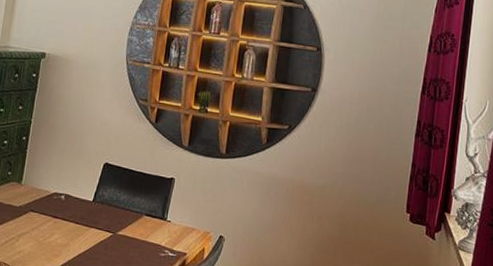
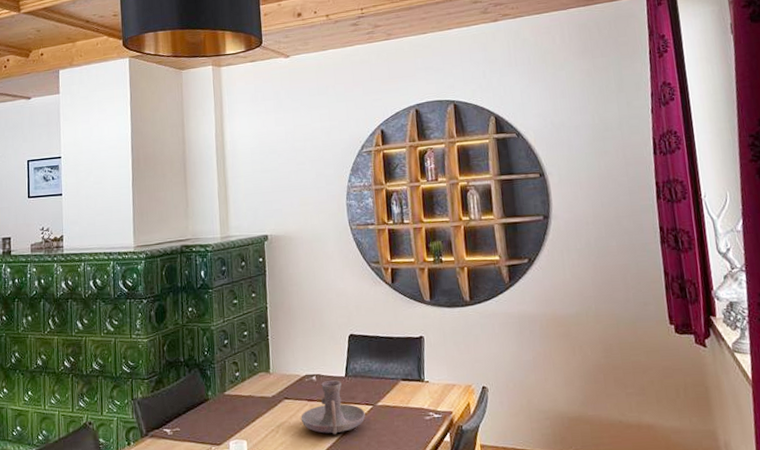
candle holder: none [42,202,105,254] -> present [301,380,366,435]

